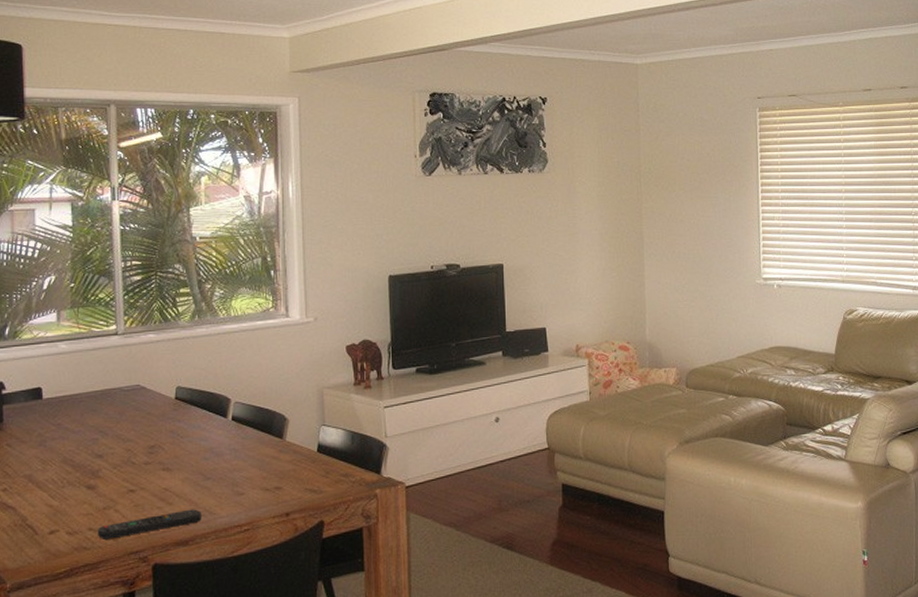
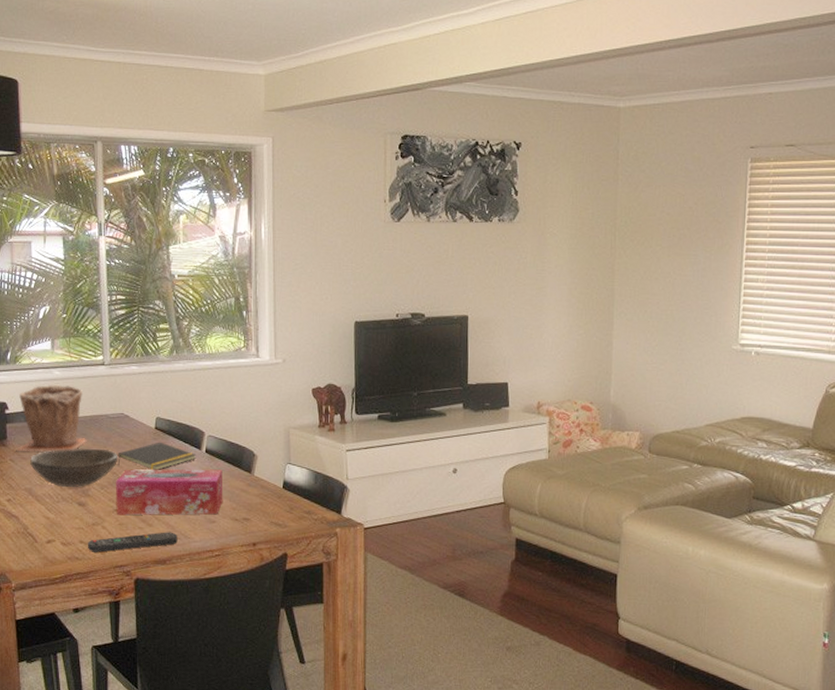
plant pot: none [14,358,99,435] -> present [16,384,88,453]
bowl: none [31,424,134,470] -> present [30,448,119,487]
tissue box: none [129,437,252,496] -> present [115,469,223,516]
notepad: none [132,412,221,444] -> present [117,442,196,471]

